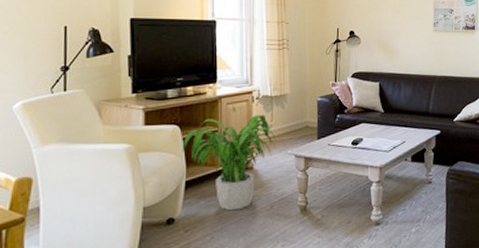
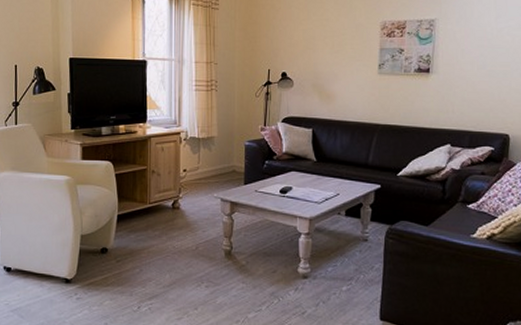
potted plant: present [182,115,276,211] -> none [114,156,202,247]

